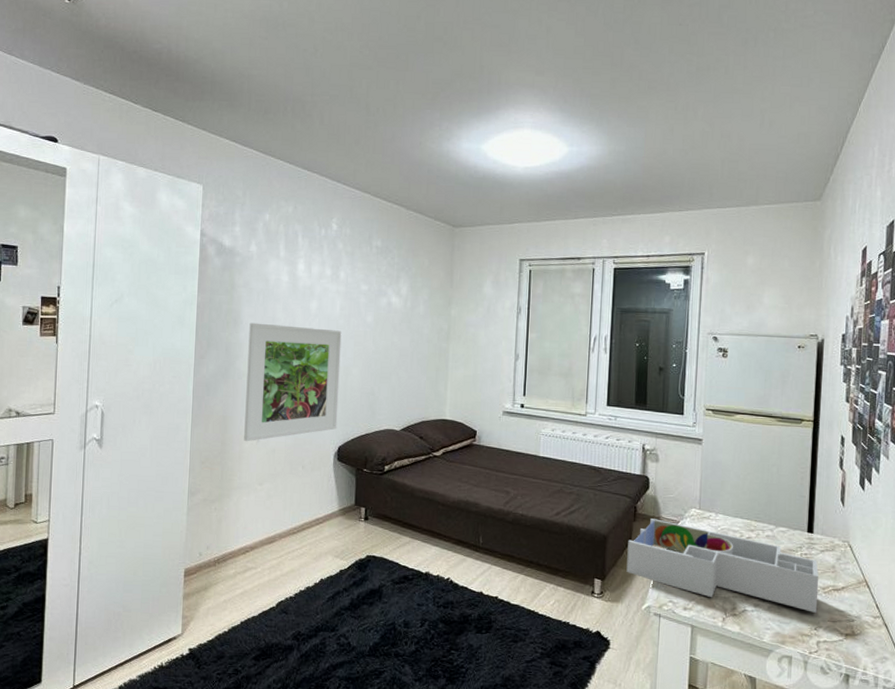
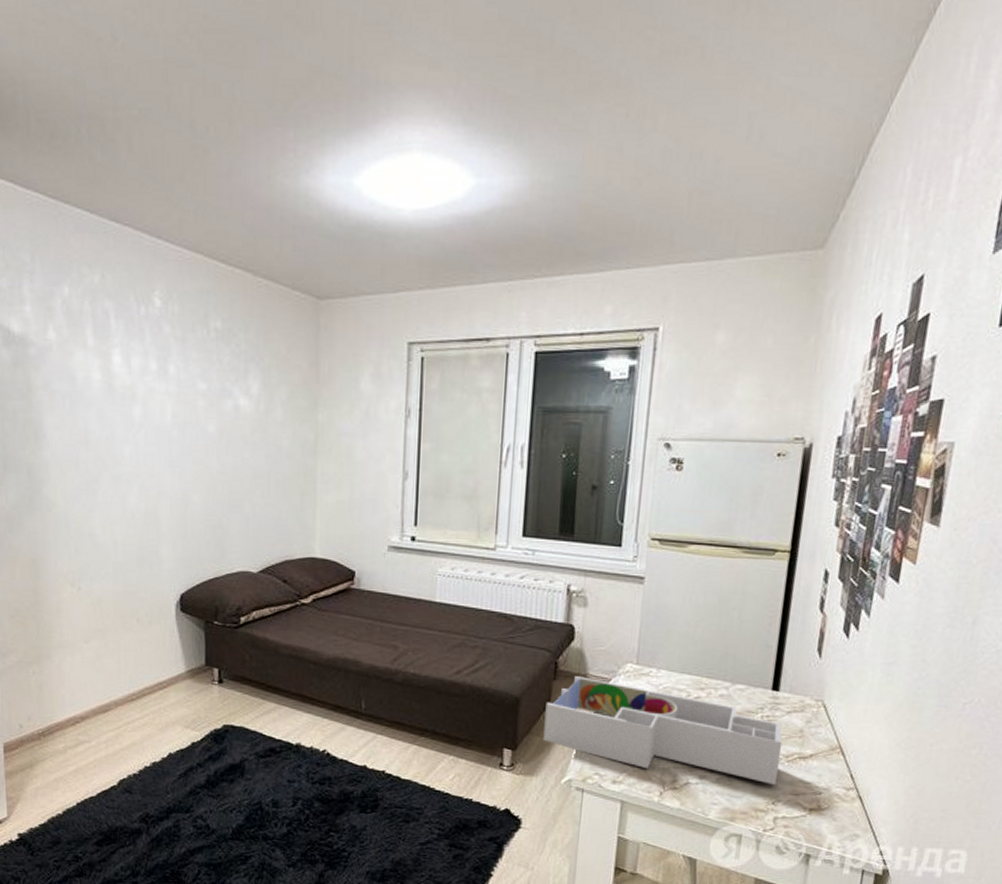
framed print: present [244,322,342,442] -> none [55,436,178,590]

